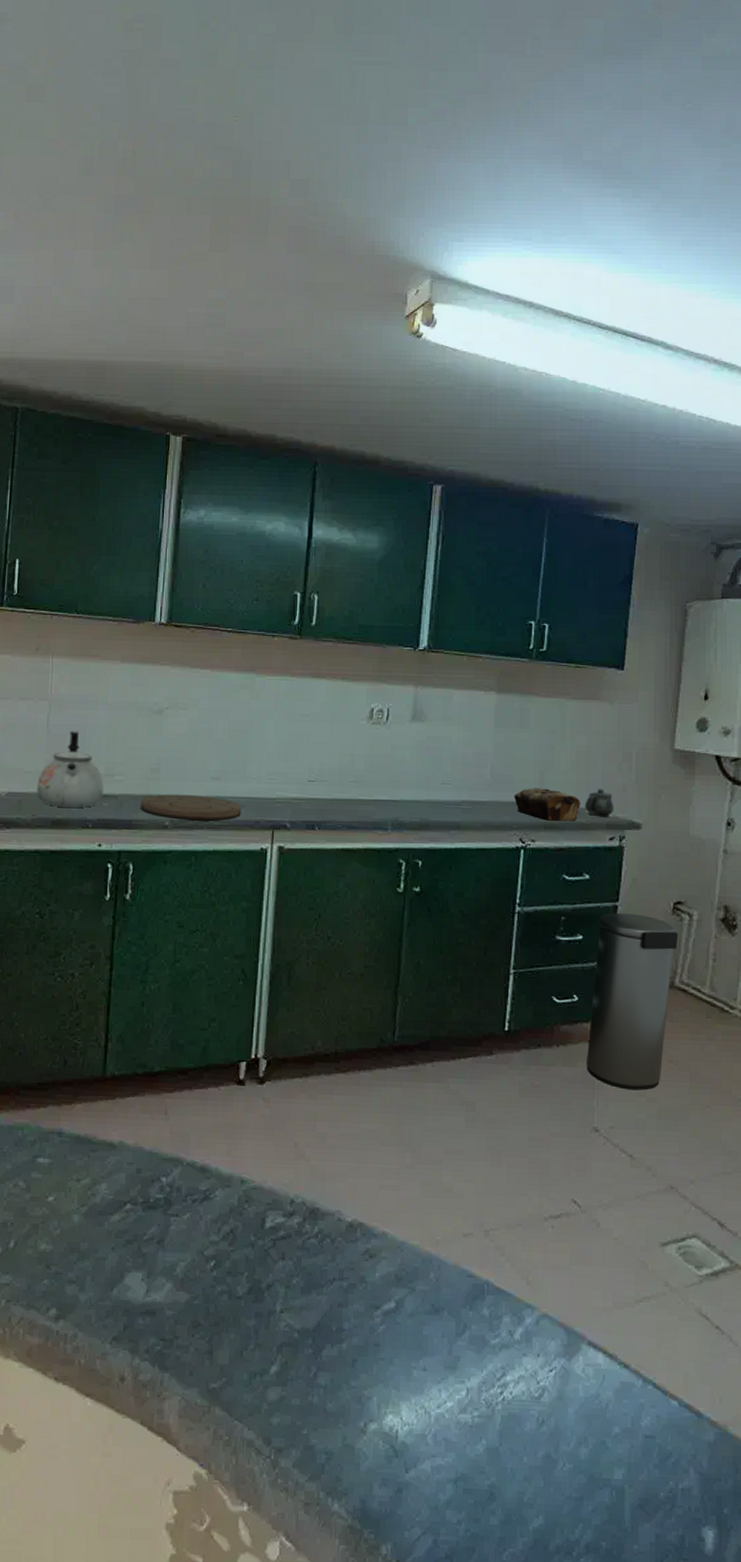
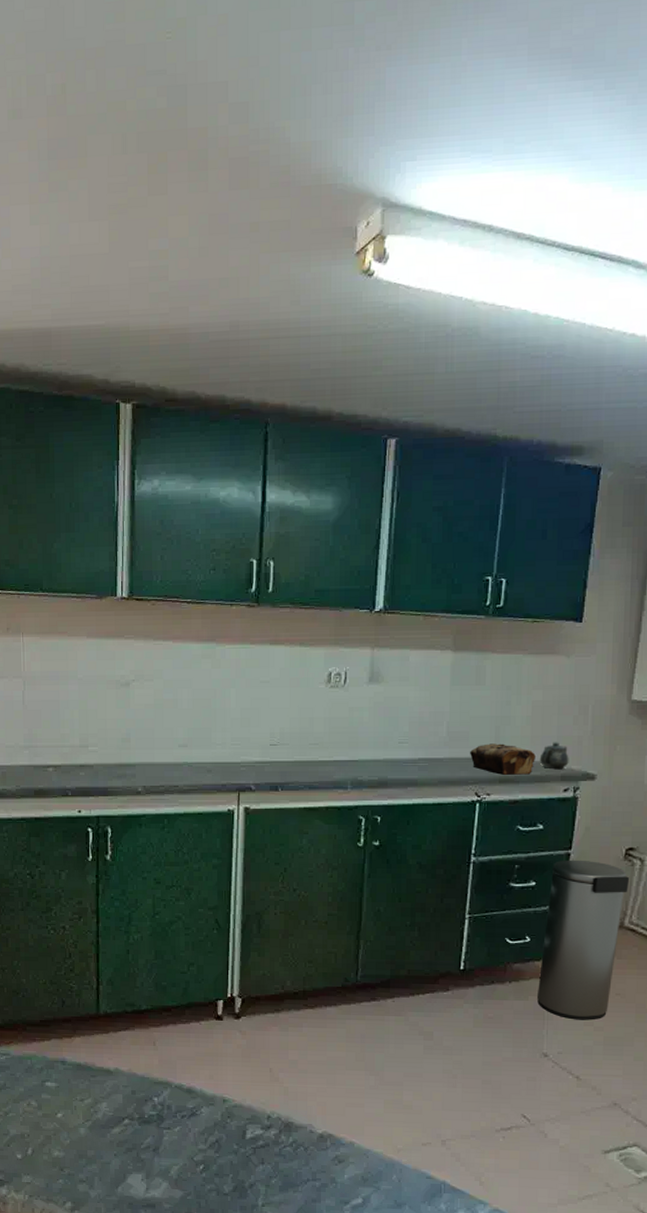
kettle: present [36,731,104,808] -> none [18,706,80,777]
cutting board: present [141,794,241,822] -> none [115,762,208,787]

